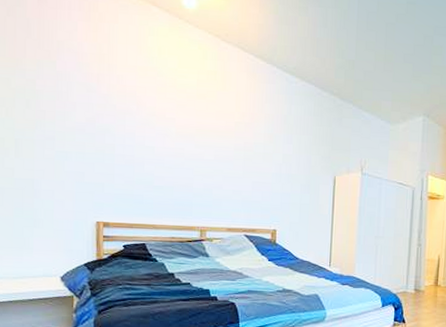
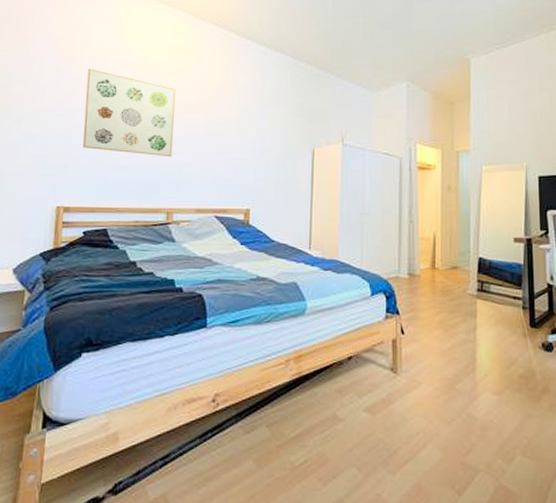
wall art: none [116,88,204,180] -> present [83,69,176,158]

